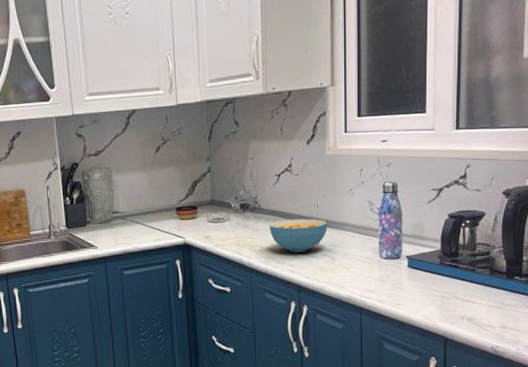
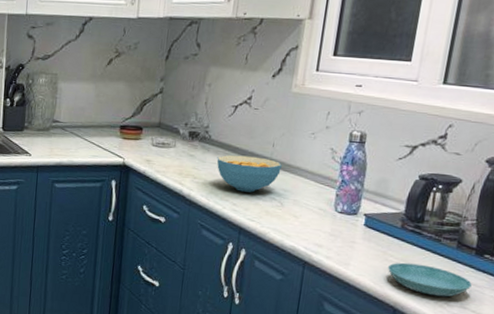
saucer: none [433,294,508,321] -> present [387,262,472,297]

